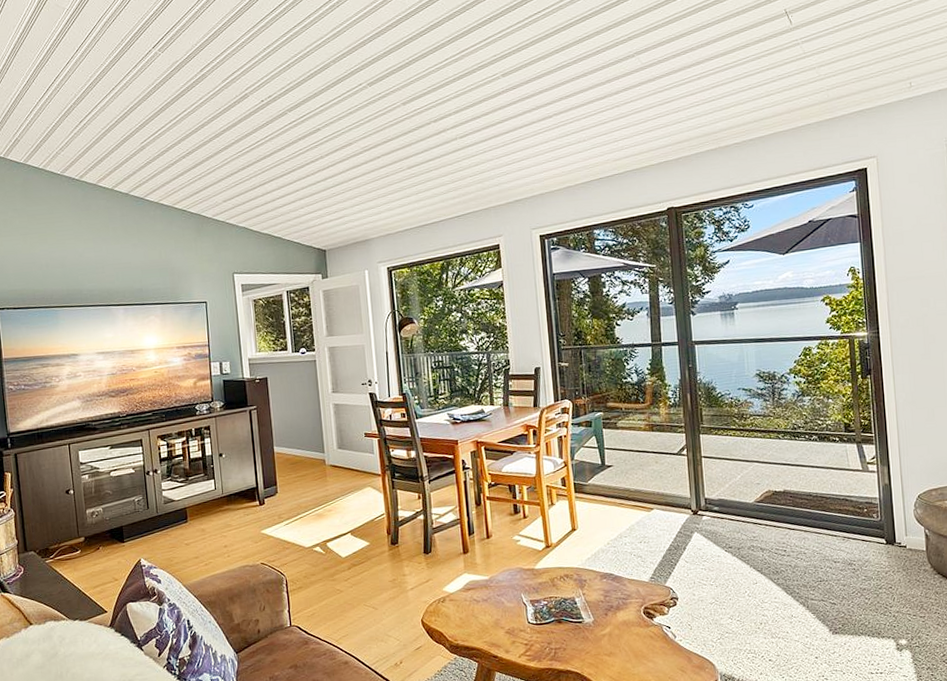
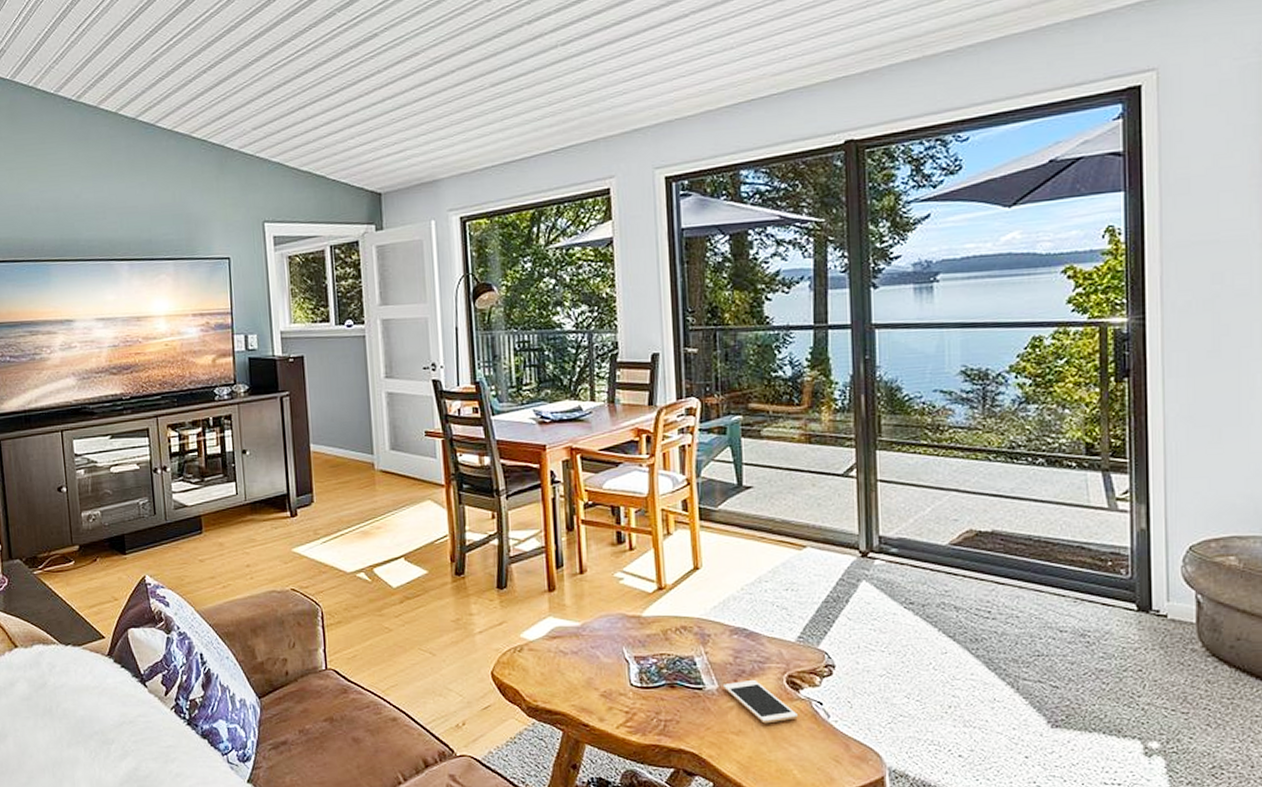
cell phone: none [596,613,653,646] -> present [722,680,798,724]

